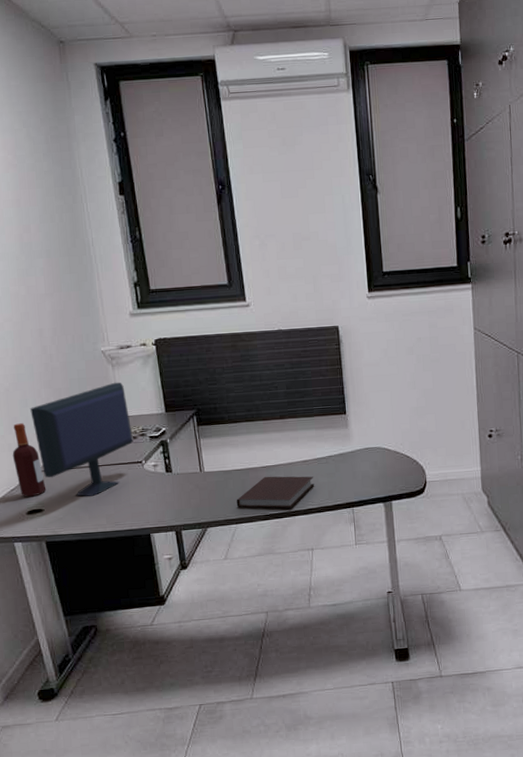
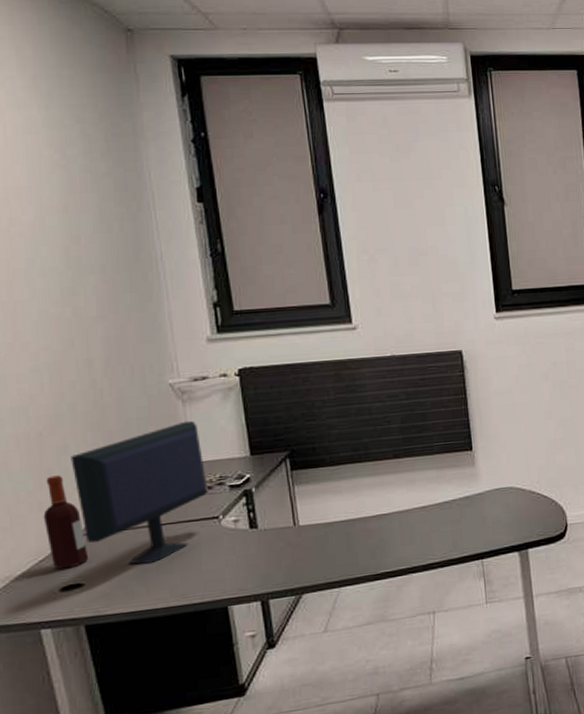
notebook: present [236,476,315,509] -> none [339,524,436,568]

